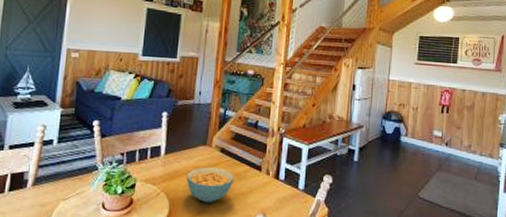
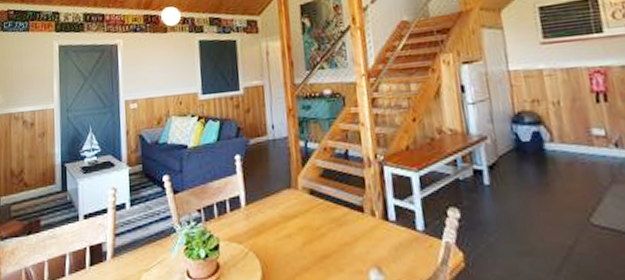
cereal bowl: present [186,167,234,203] -> none [275,214,333,260]

